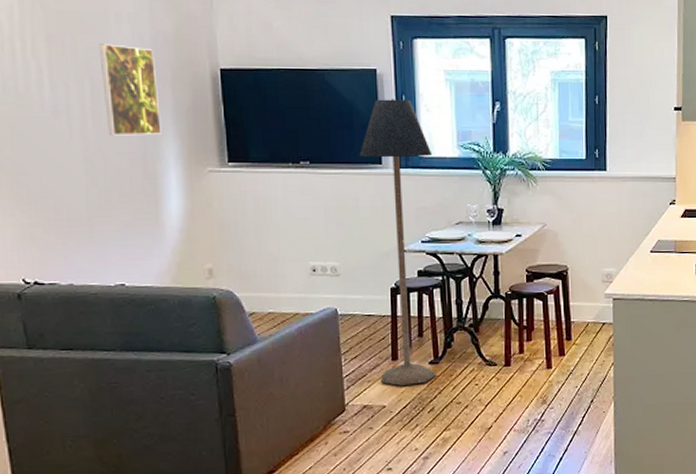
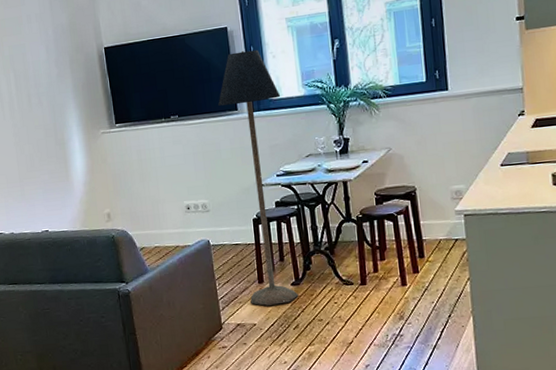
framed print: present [98,43,162,136] -> none [17,40,66,113]

